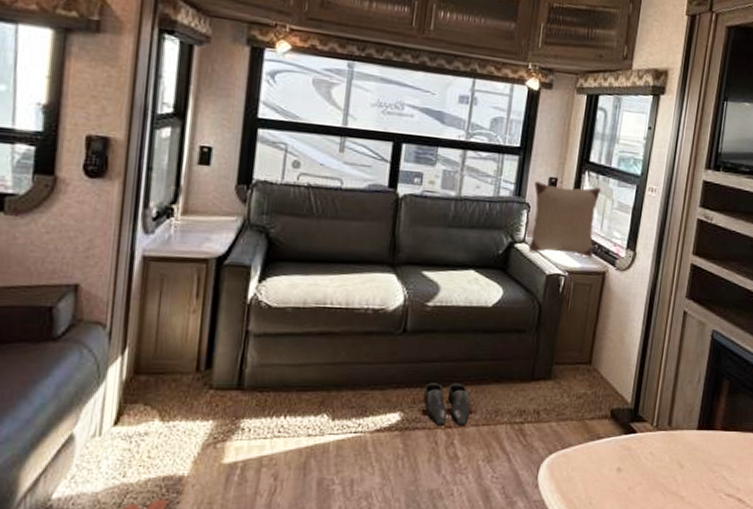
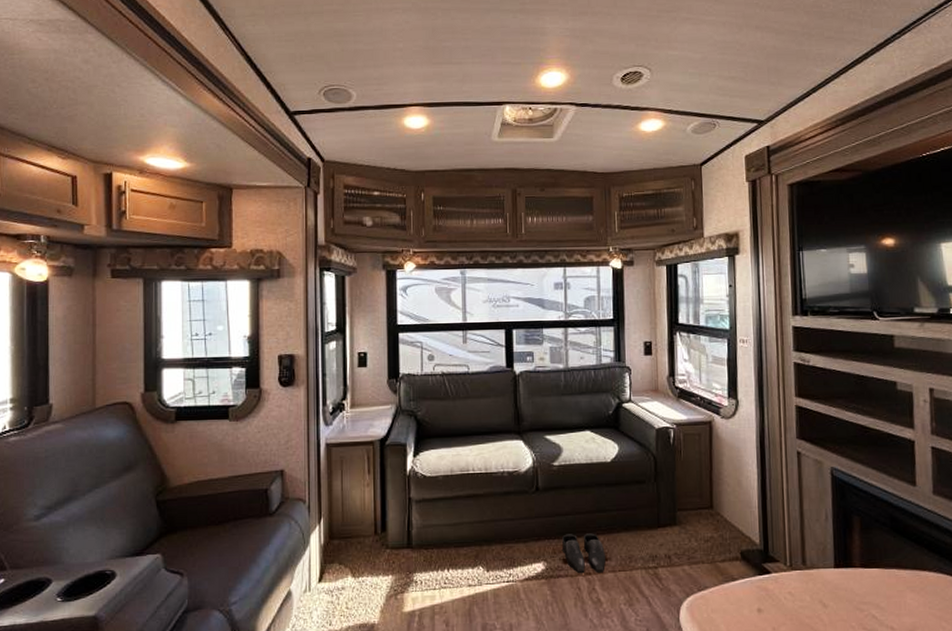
pillow: present [528,180,601,257] -> none [632,346,696,409]

